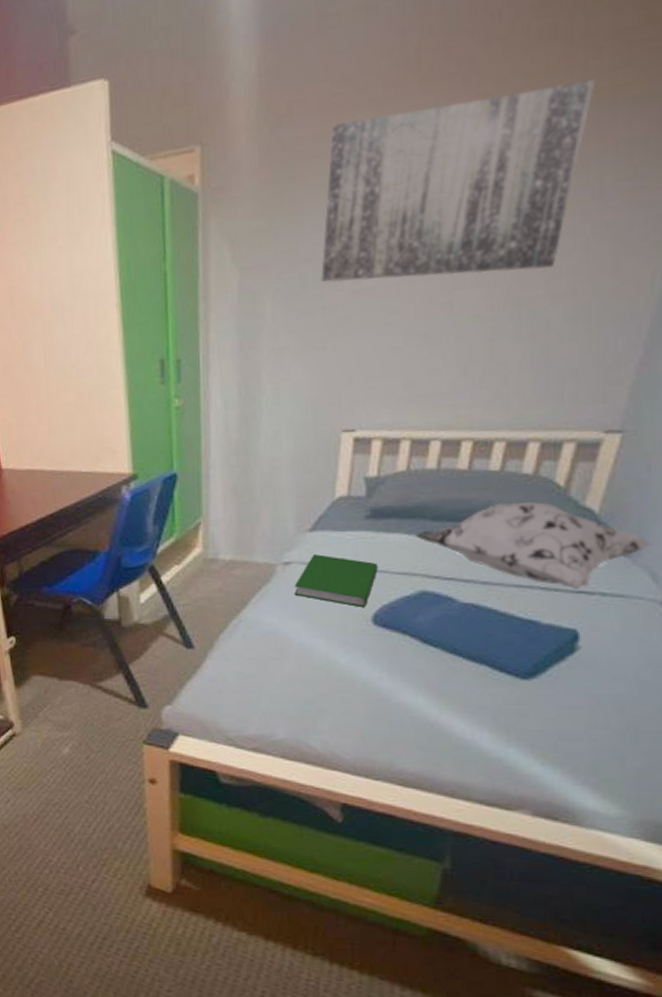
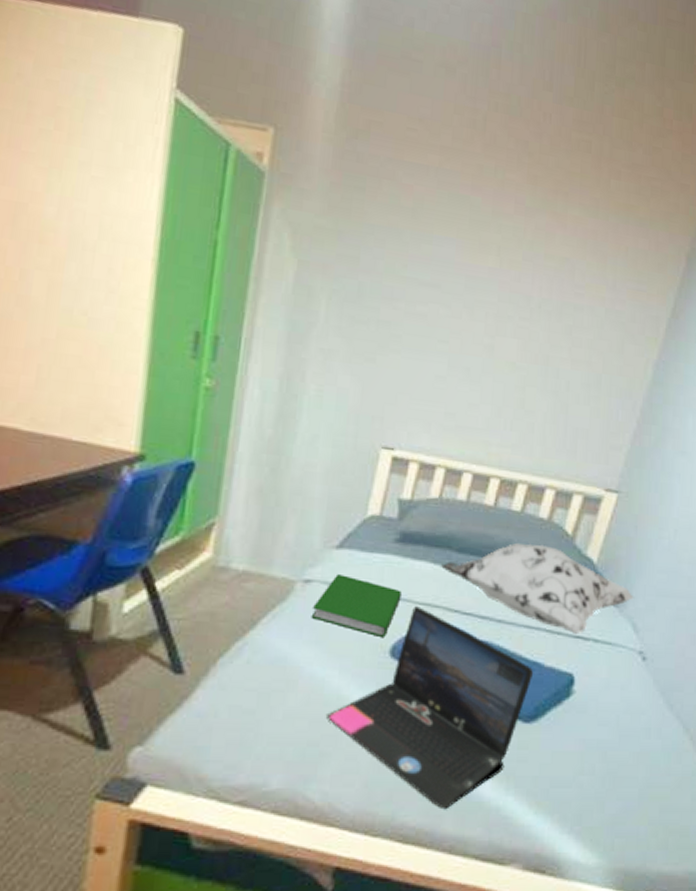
laptop: none [319,575,530,759] -> present [327,605,534,810]
wall art: present [321,79,596,283] -> none [378,154,615,337]

